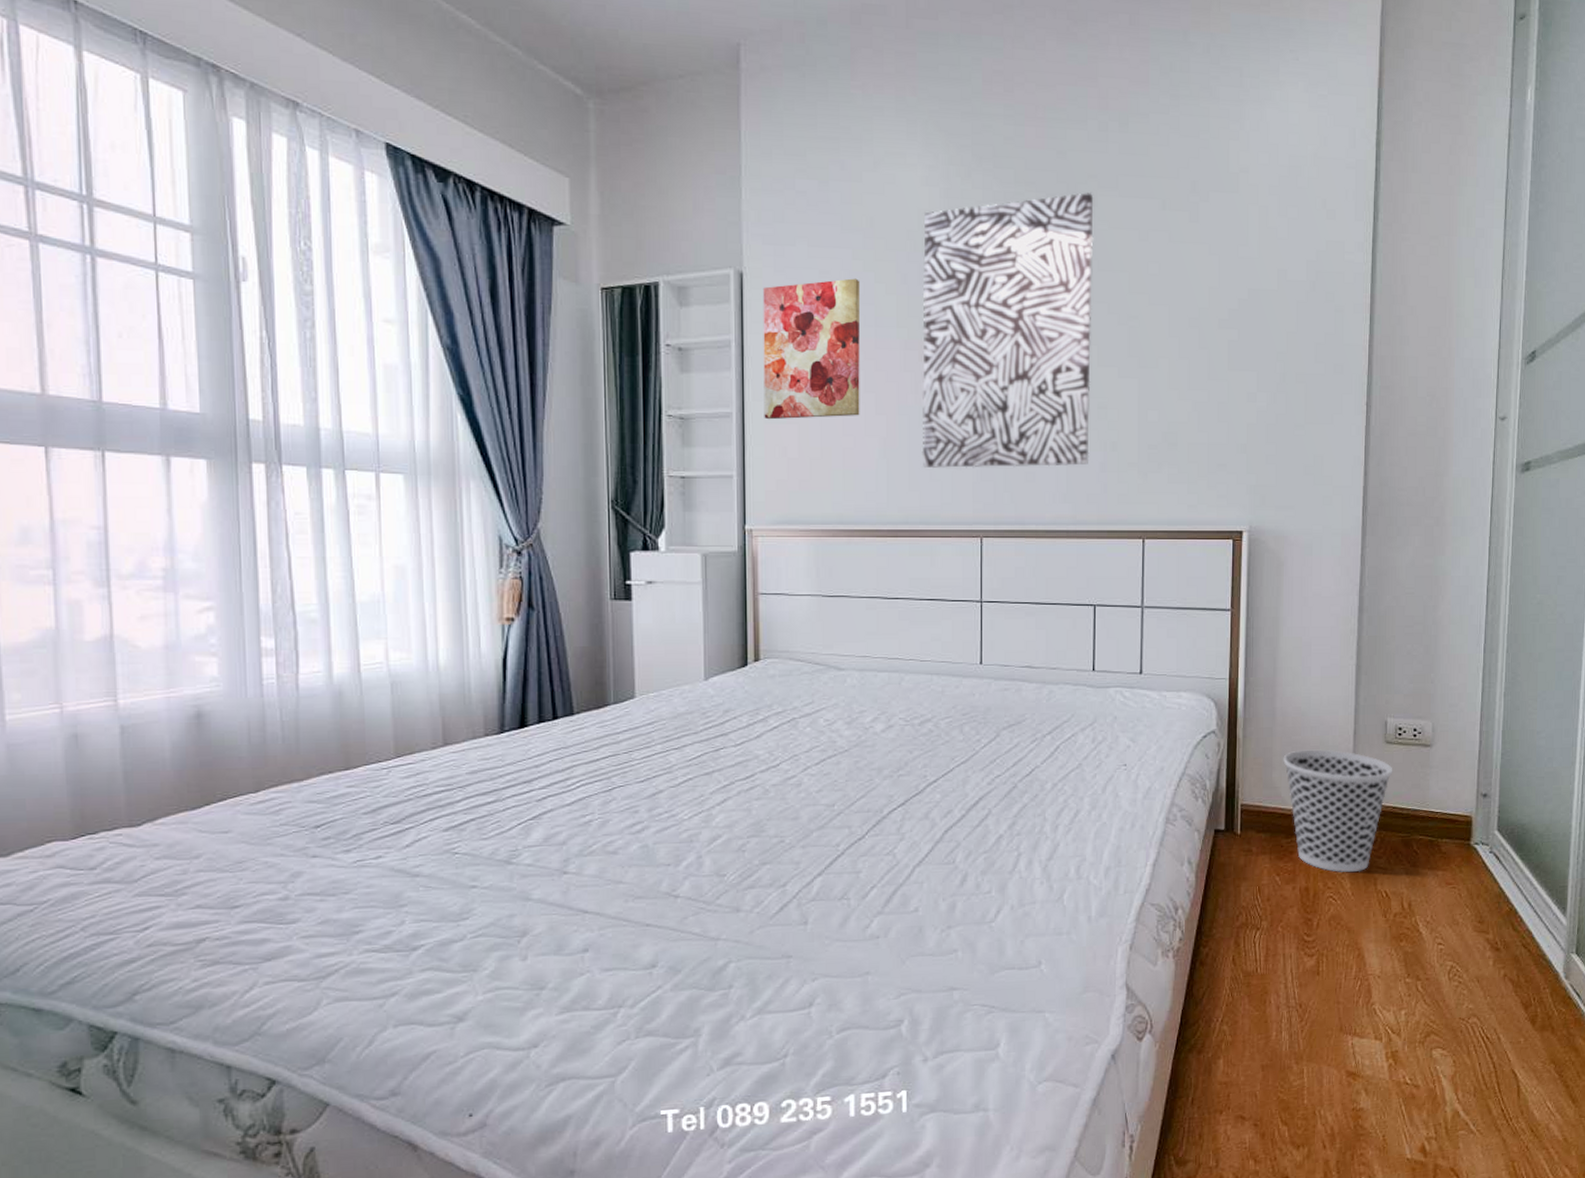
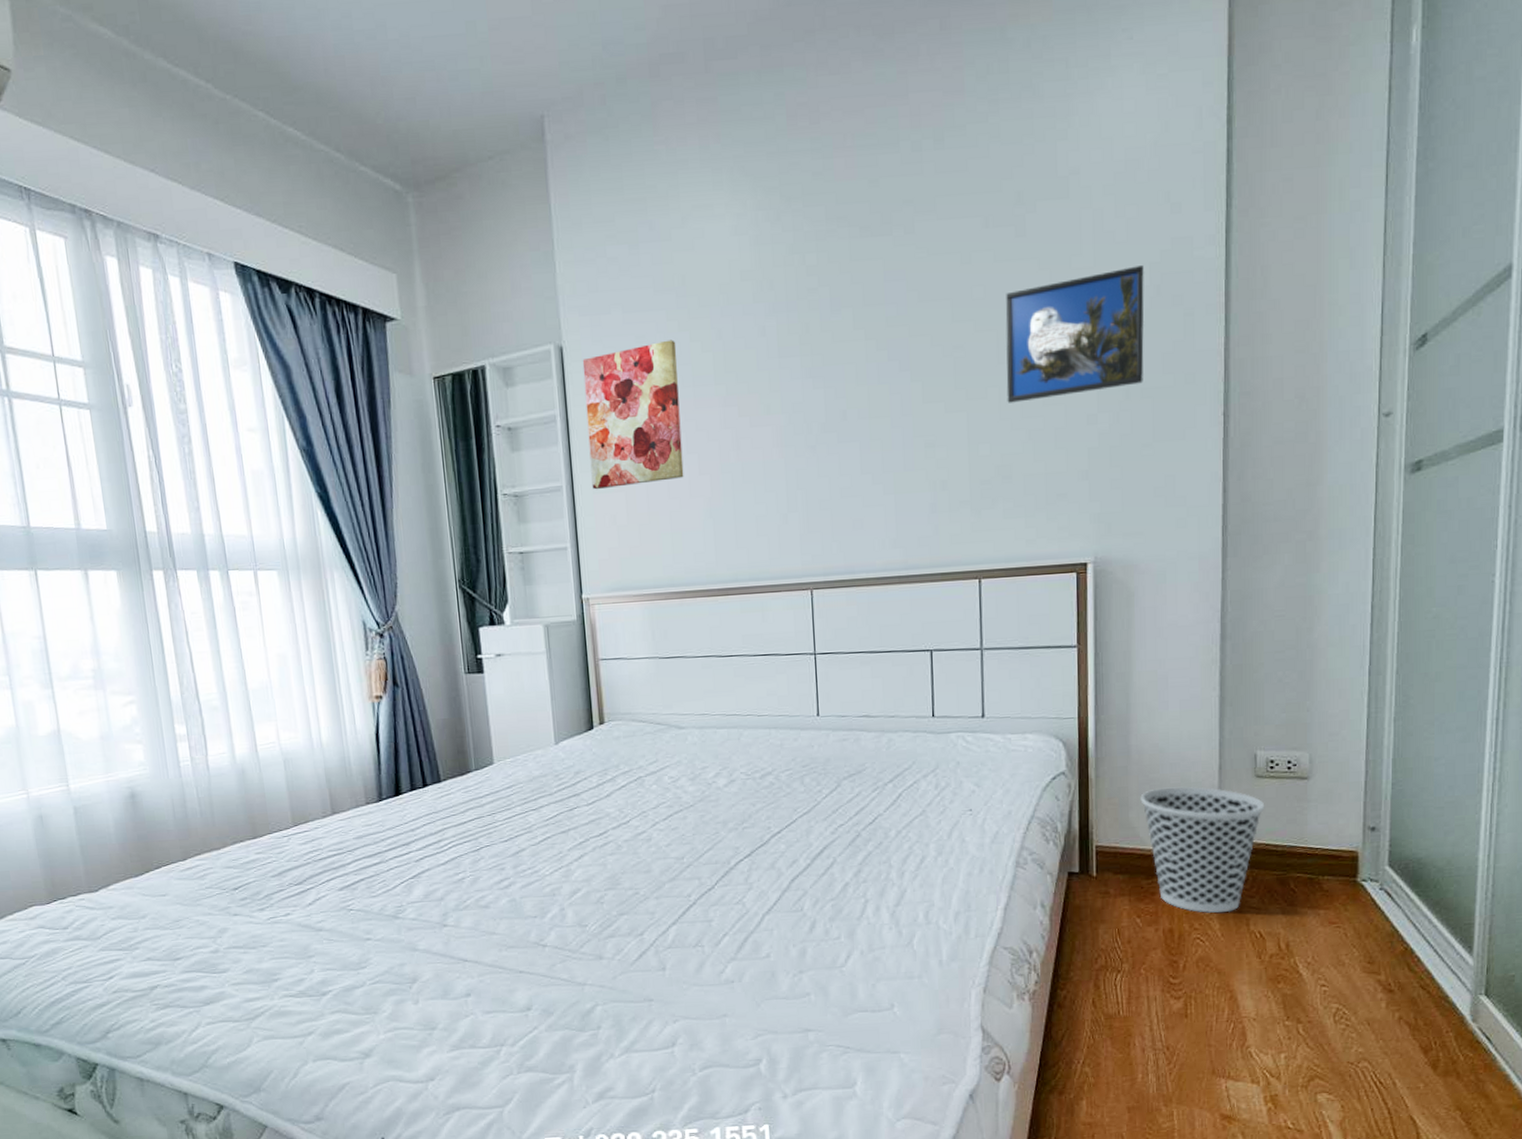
wall art: present [922,192,1094,468] -> none [735,219,919,524]
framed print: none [1176,262,1302,375] -> present [1005,266,1144,403]

